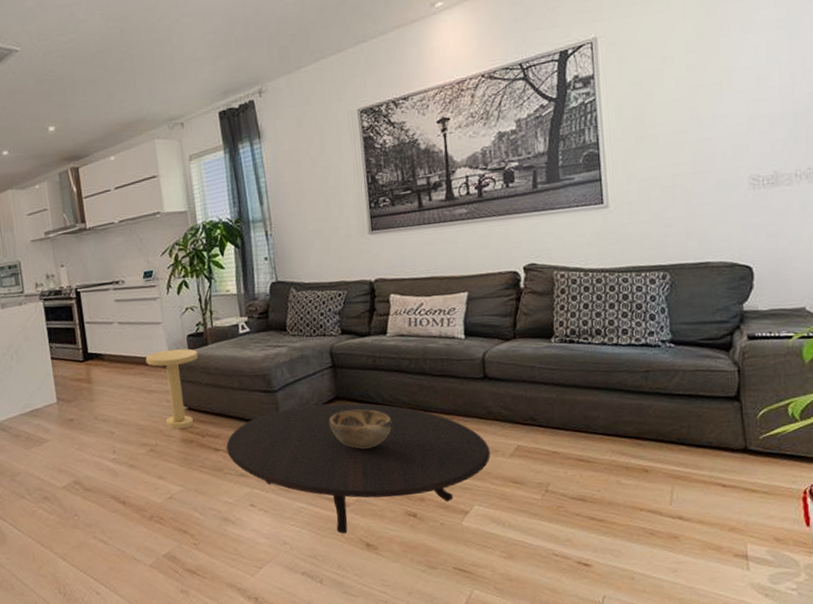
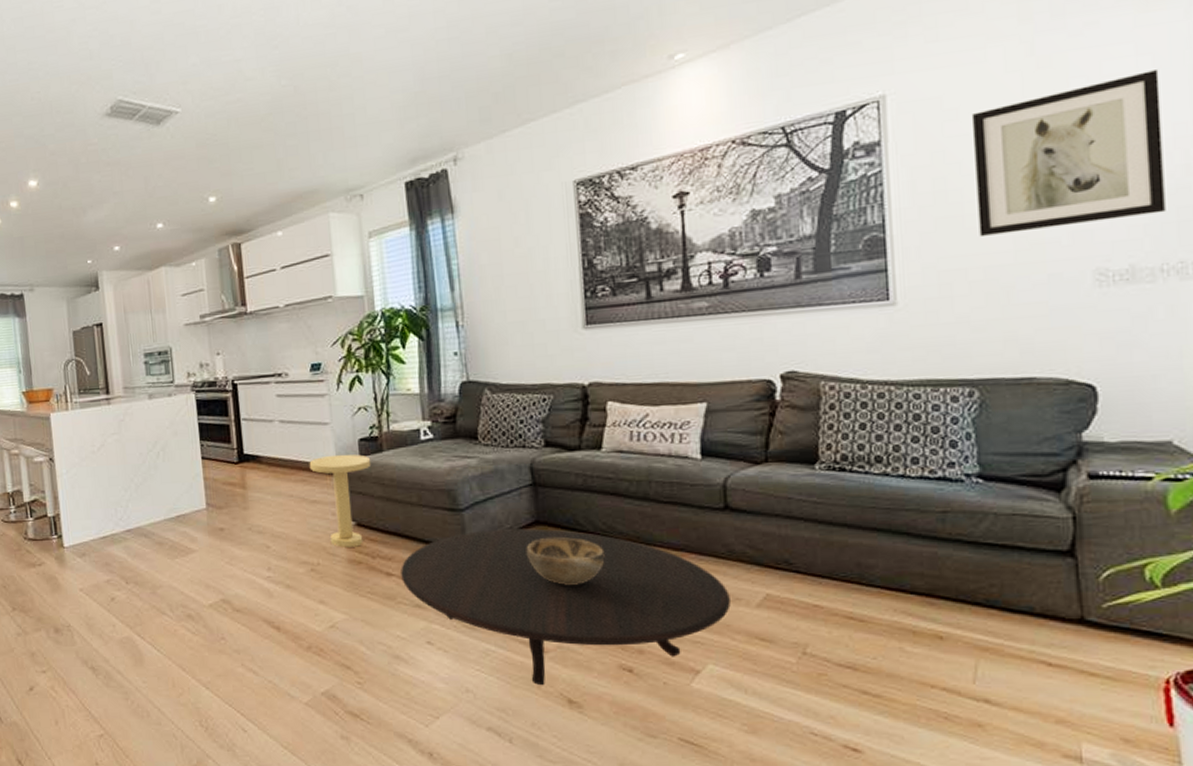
wall art: none [660,18,798,151] -> present [971,70,1166,236]

